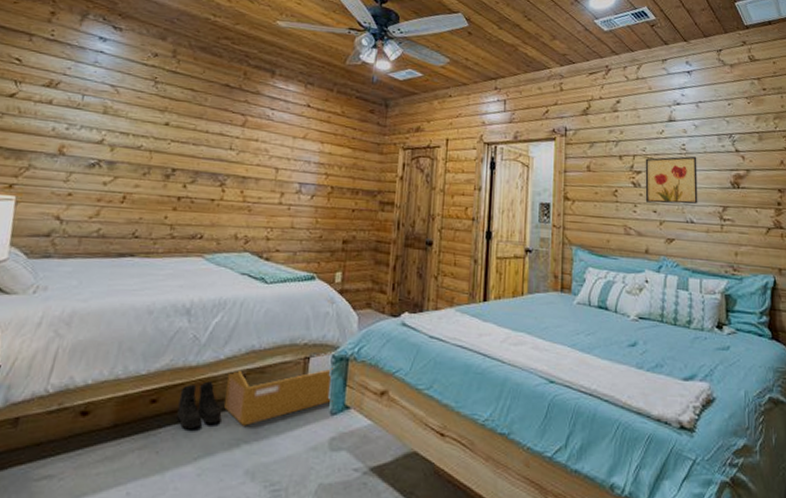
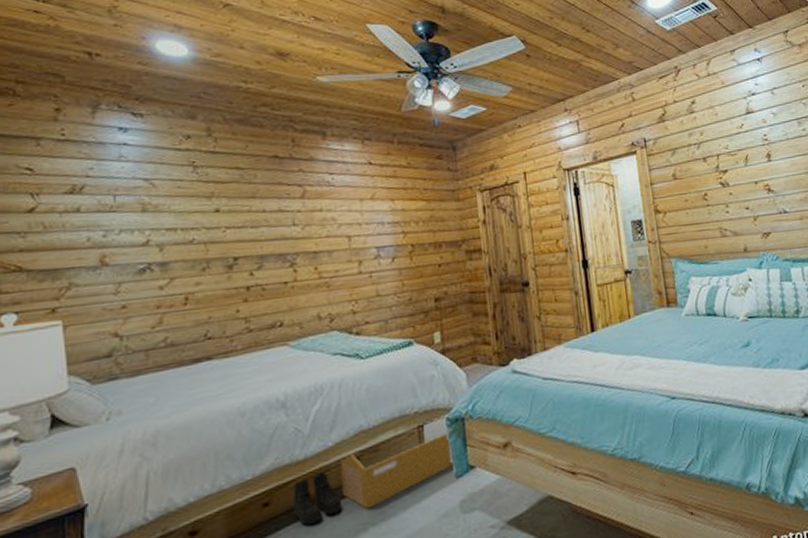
wall art: present [645,156,698,204] -> none [729,144,788,201]

